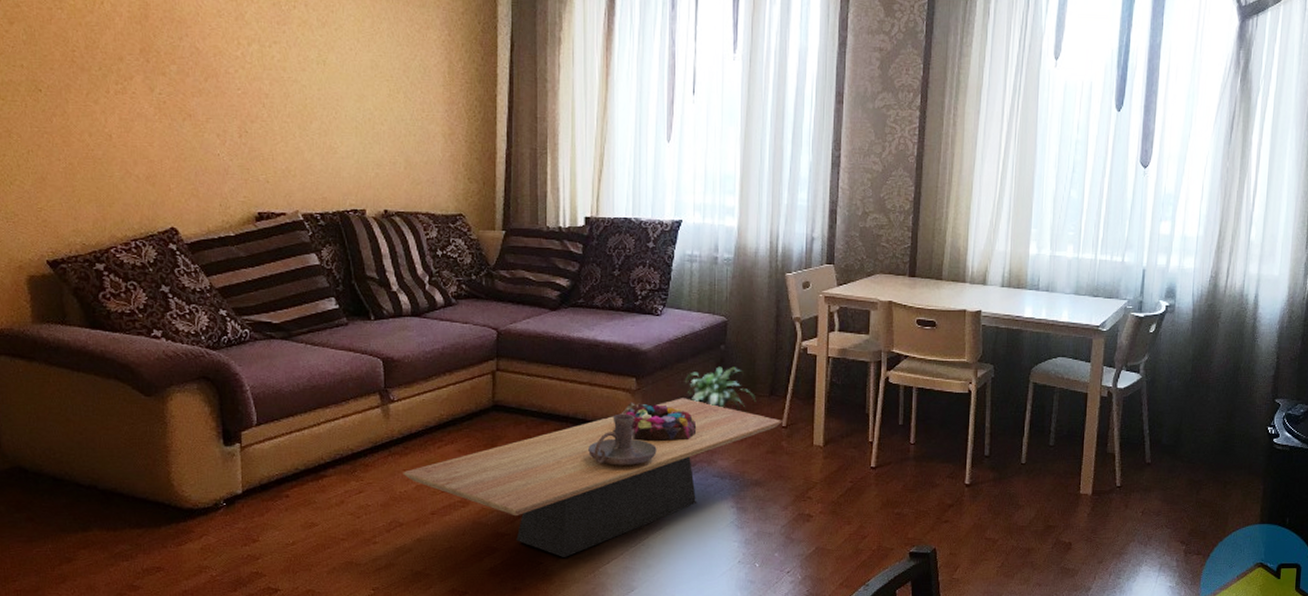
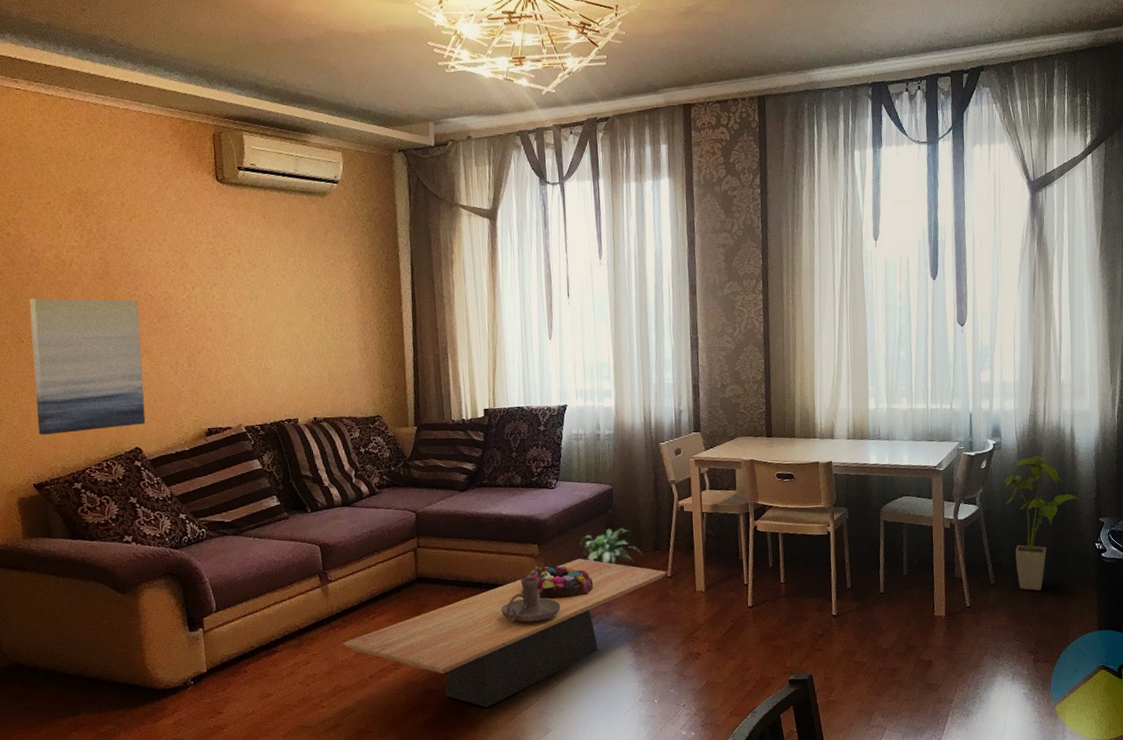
wall art: none [50,40,184,204] -> present [29,298,146,435]
house plant: none [1173,324,1258,475] -> present [1004,456,1082,591]

